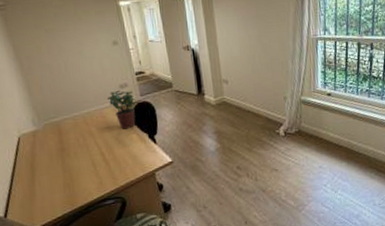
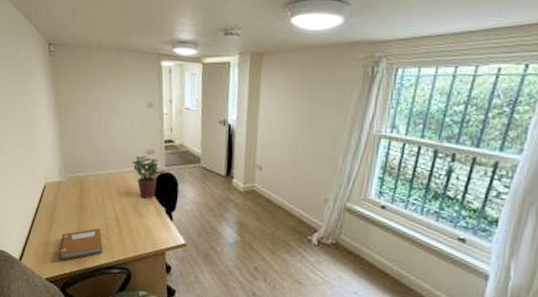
notebook: none [46,166,93,207] -> present [58,228,103,261]

